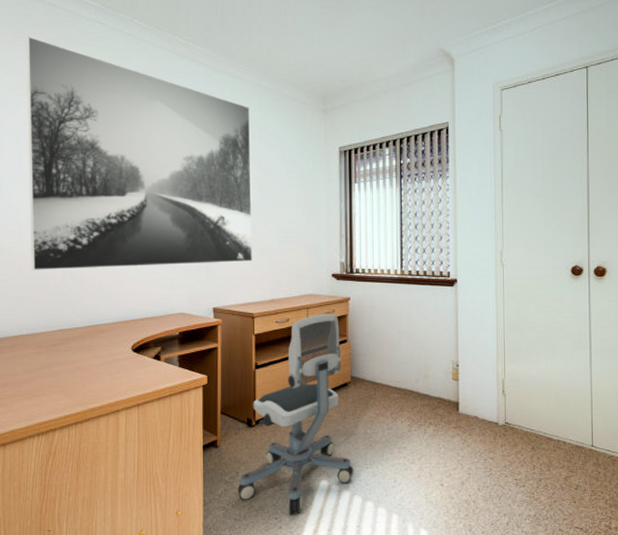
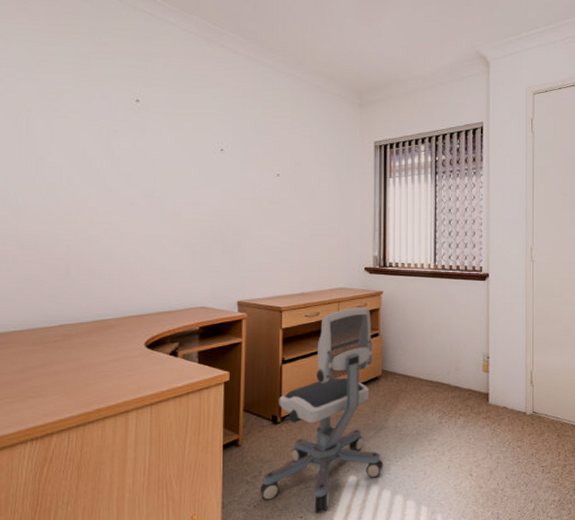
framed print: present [26,35,252,271] -> none [28,7,283,261]

